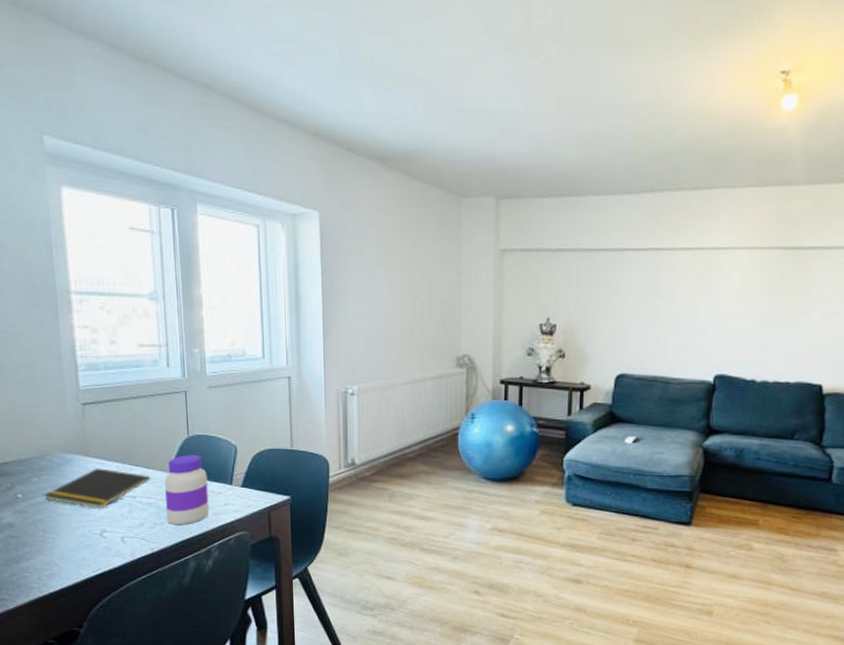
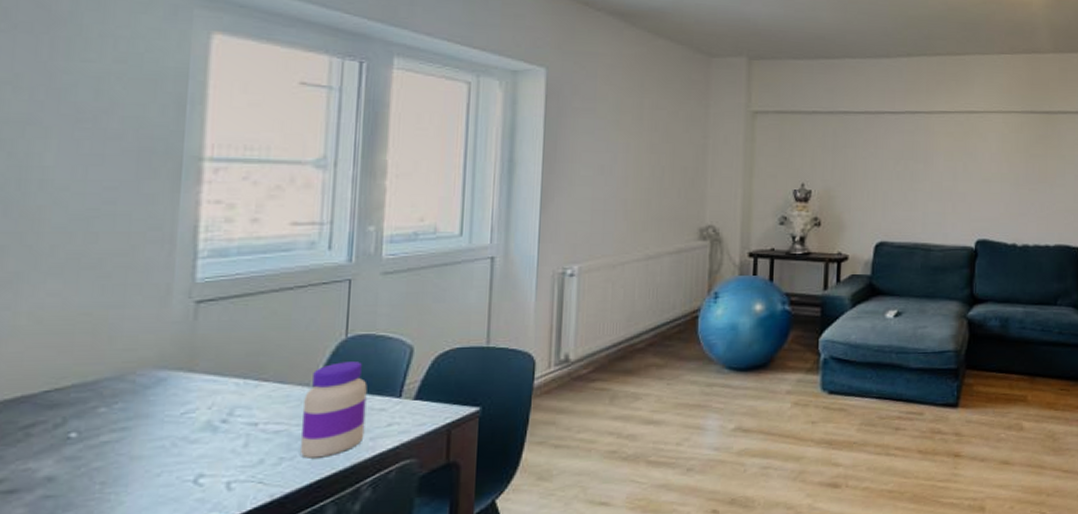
notepad: present [43,468,151,508] -> none [112,387,285,445]

